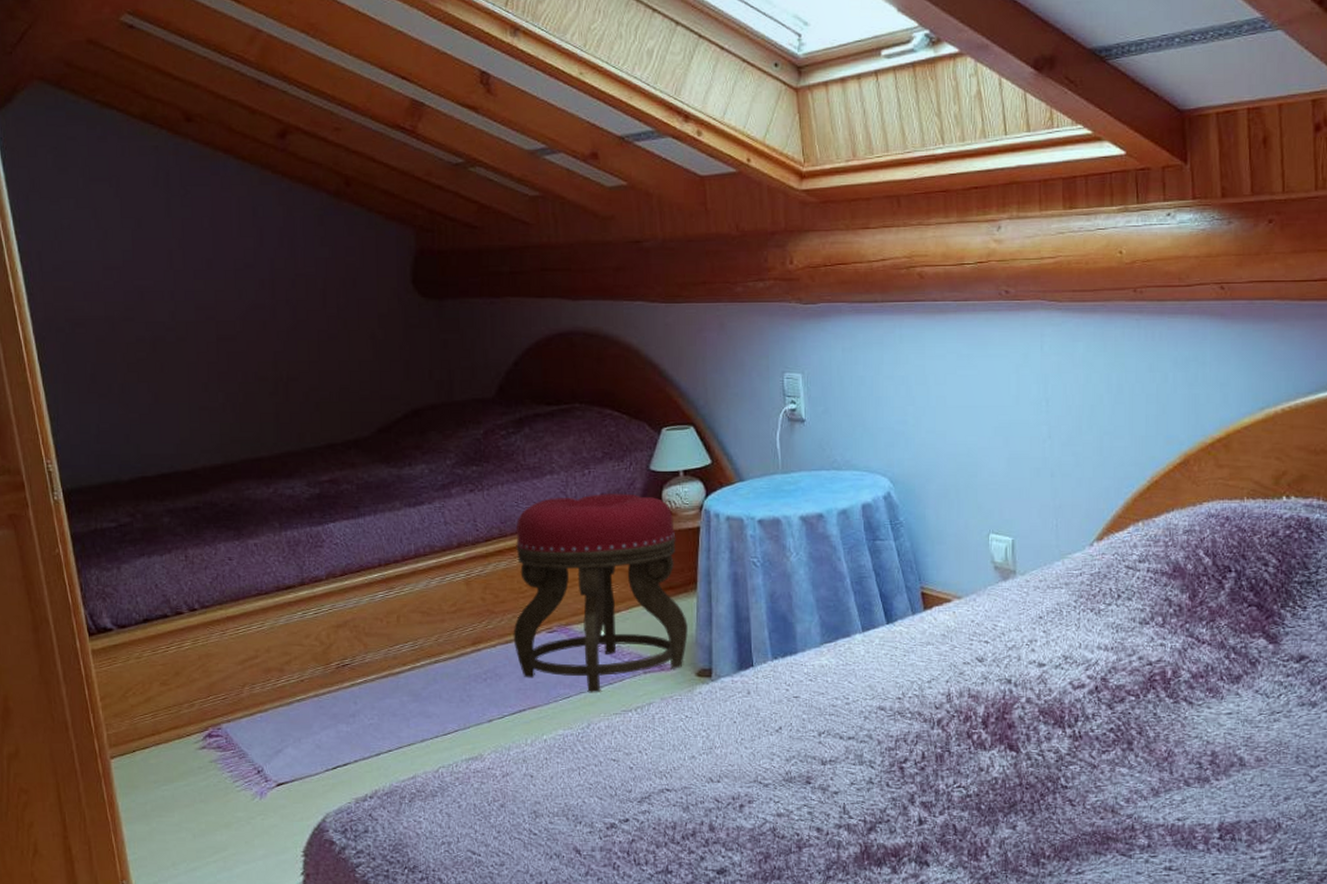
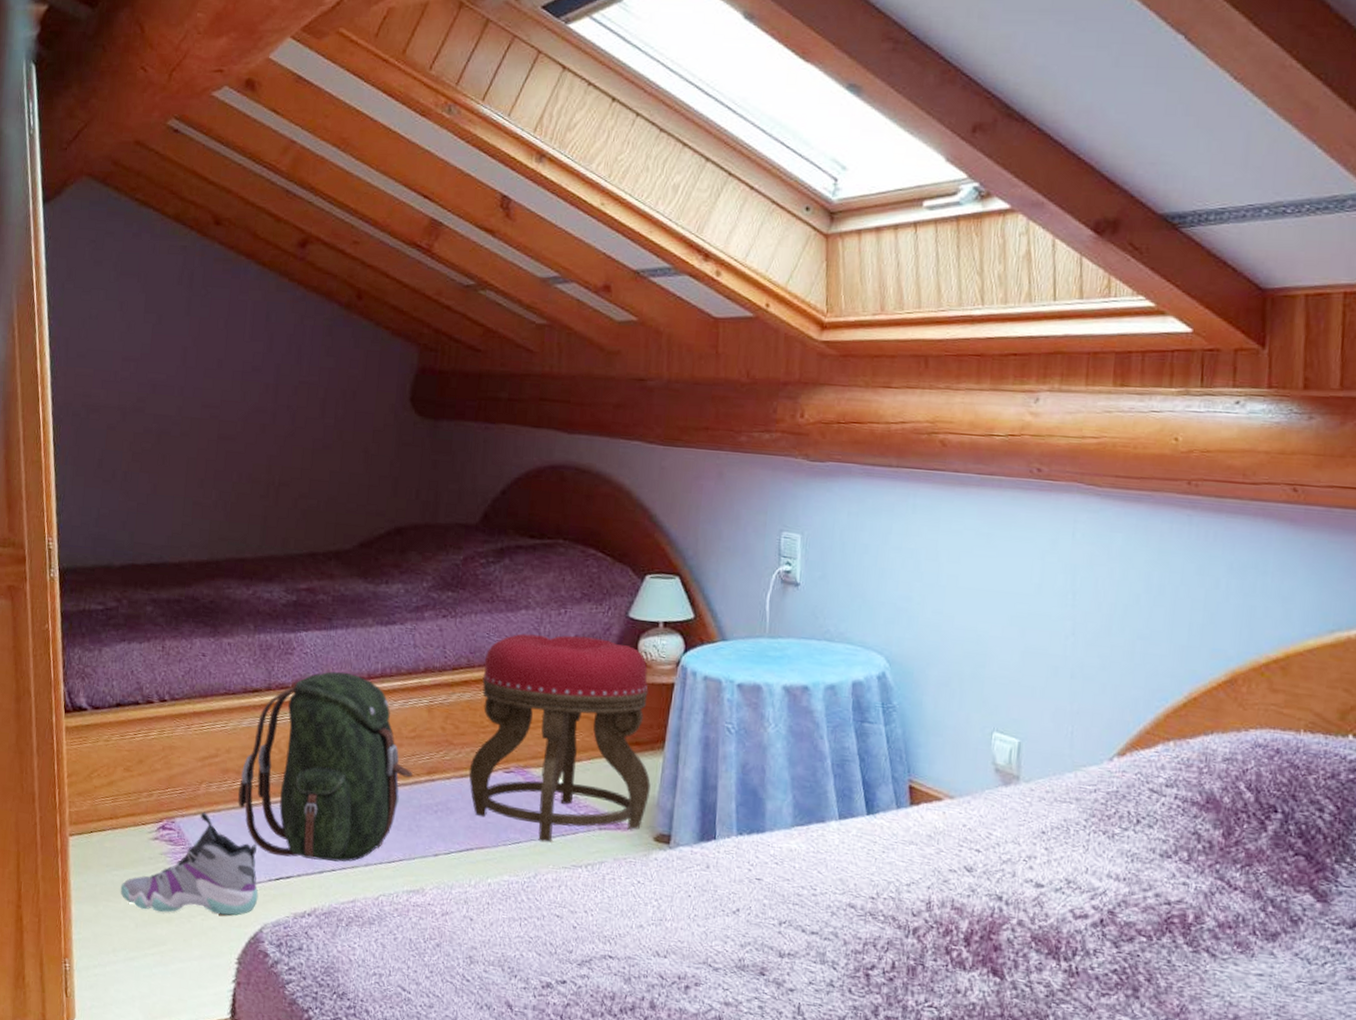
sneaker: none [172,714,317,819] -> present [120,812,259,916]
backpack: none [283,558,458,746] -> present [238,671,413,862]

